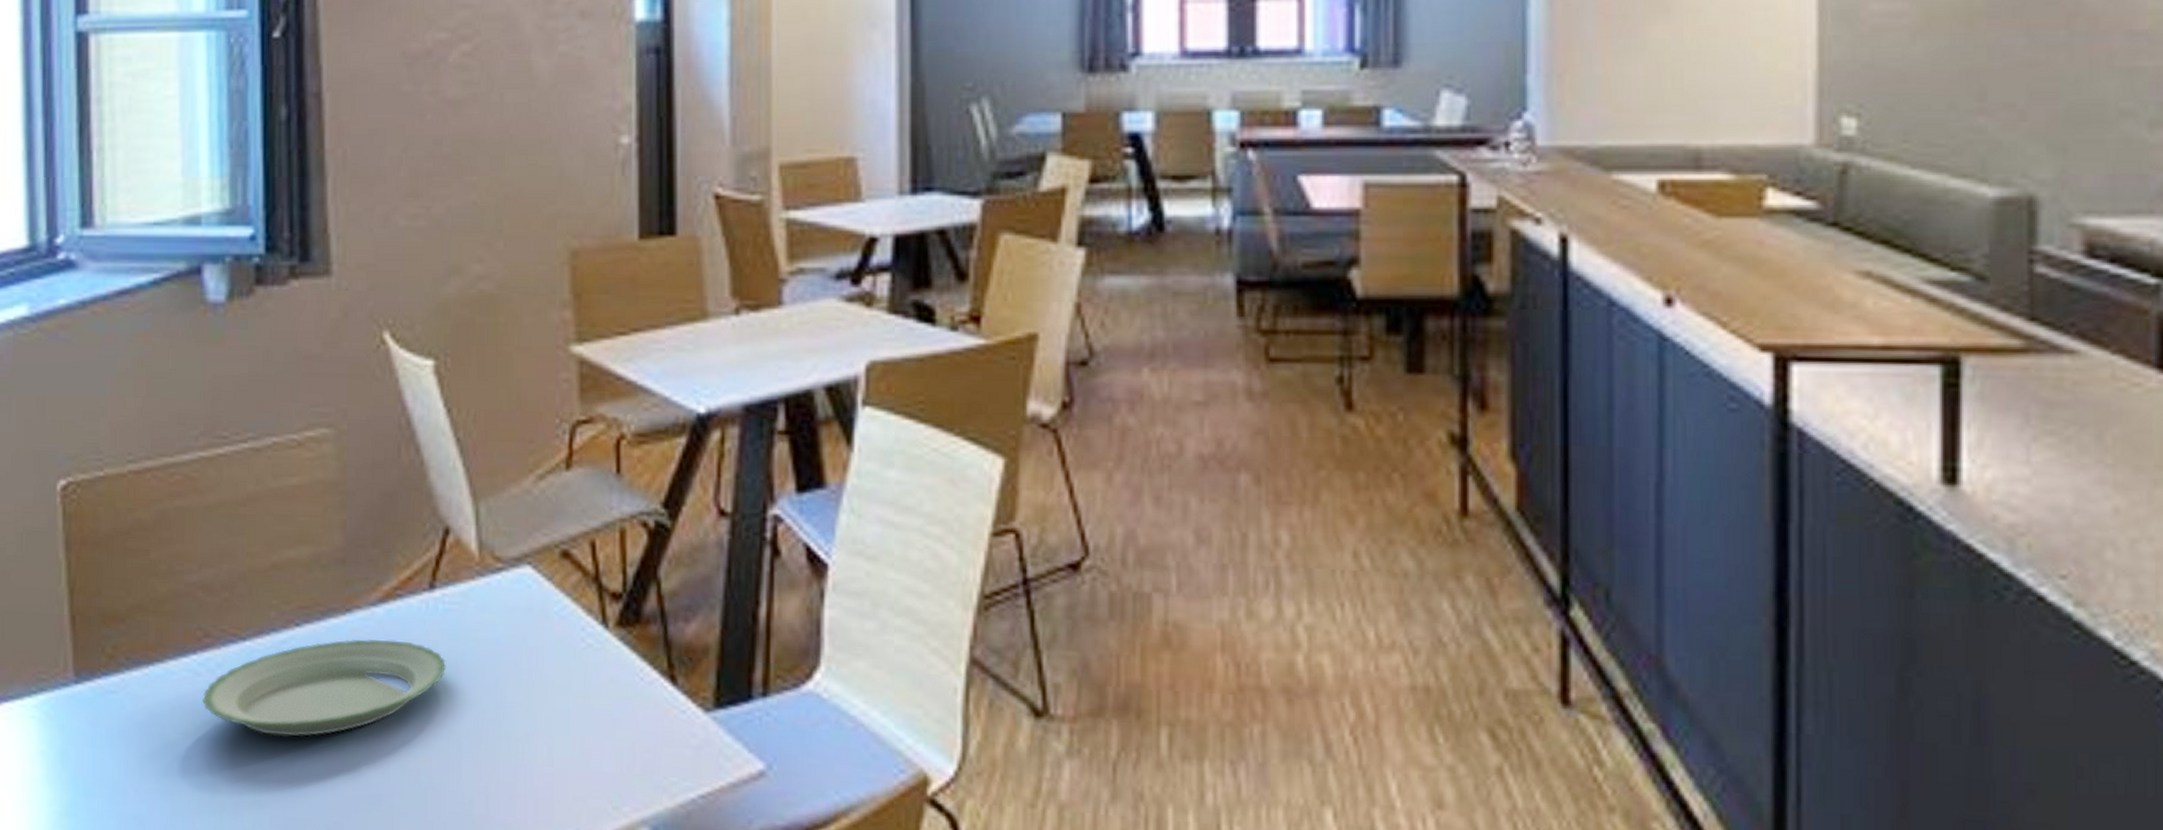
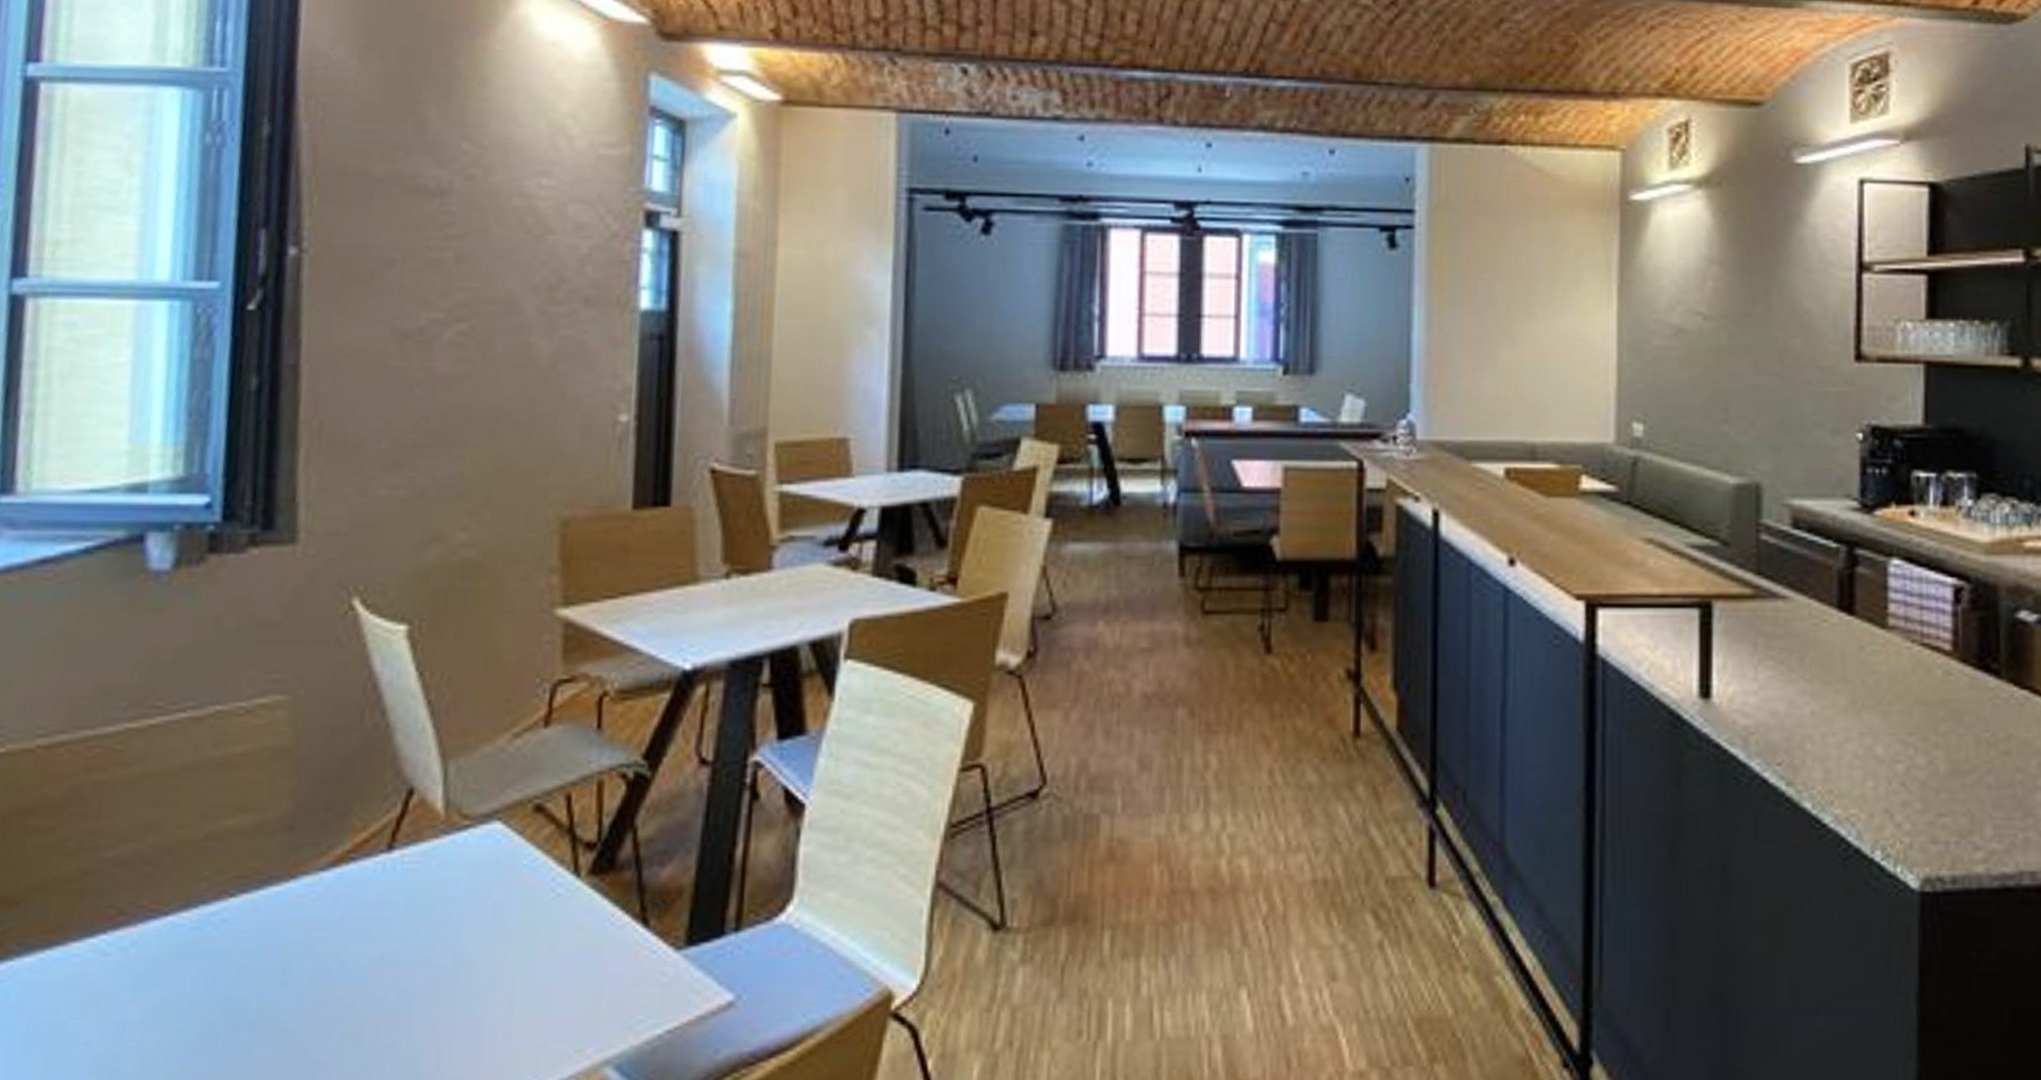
plate: present [203,639,447,737] -> none [110,903,402,1012]

